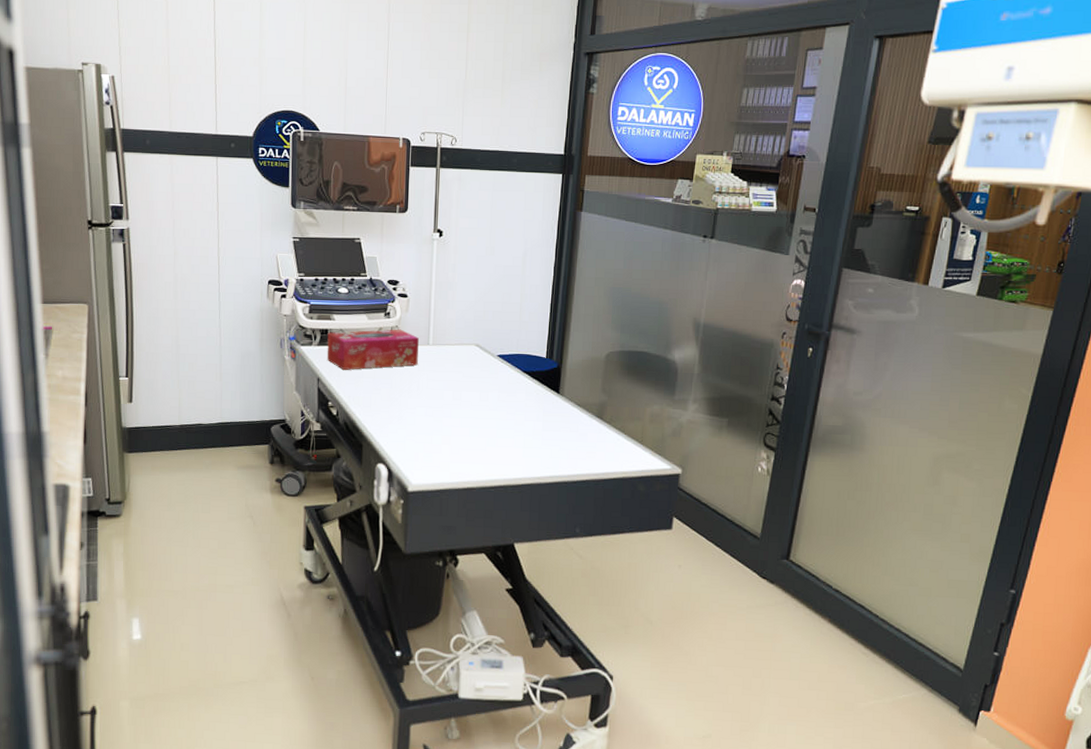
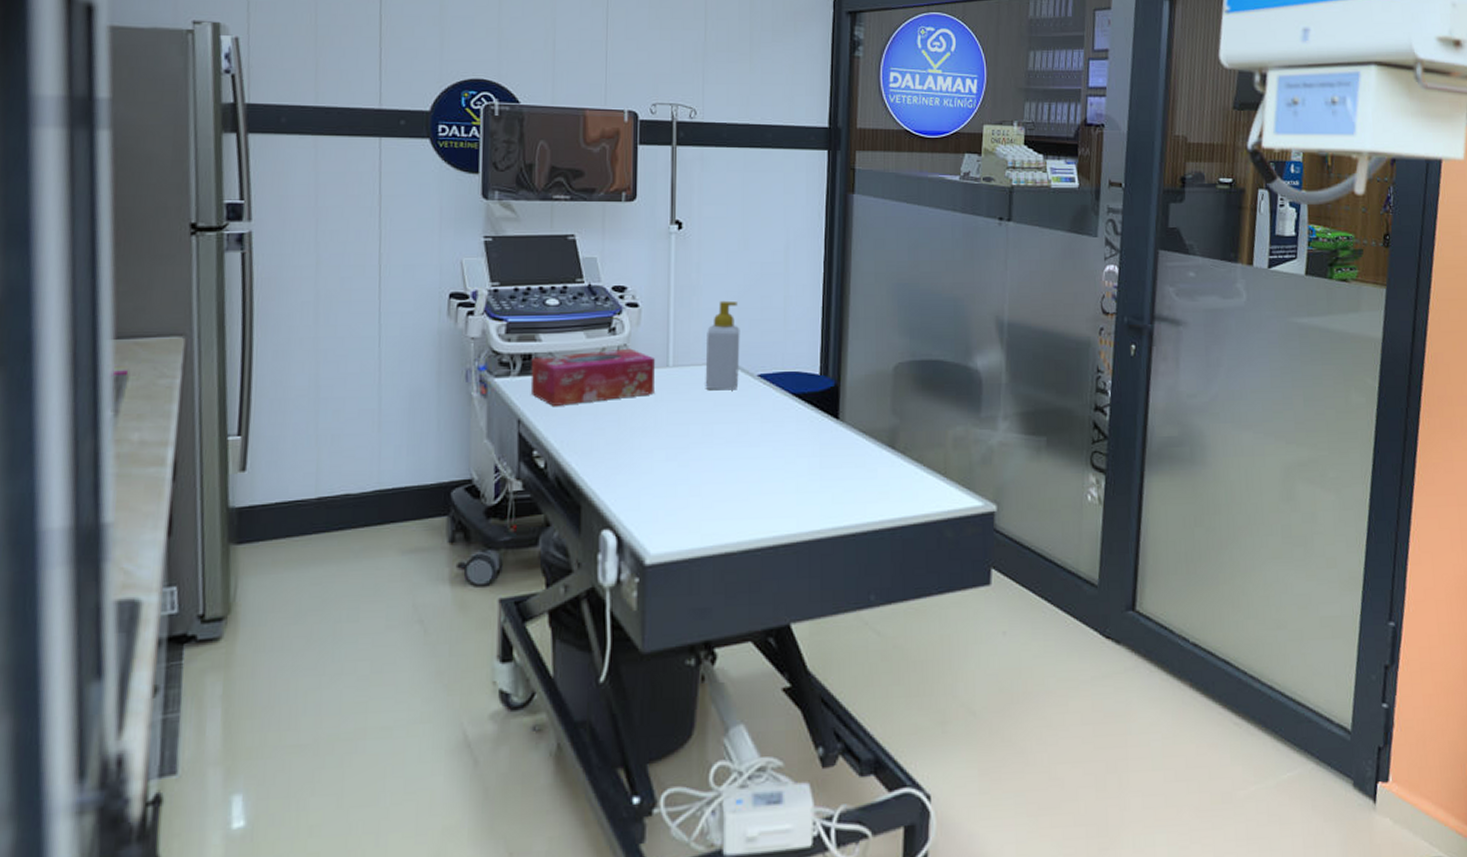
soap bottle: none [456,295,485,366] -> present [705,300,740,391]

